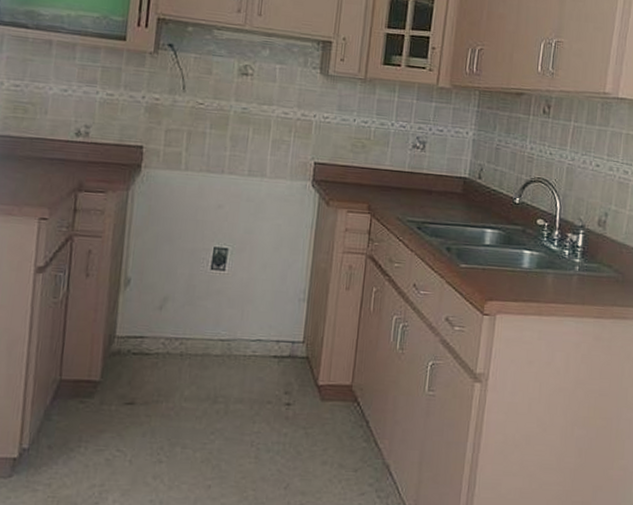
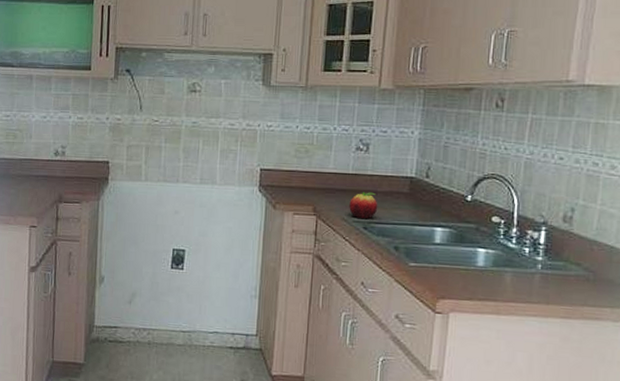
fruit: none [404,191,432,218] -> present [349,192,378,219]

